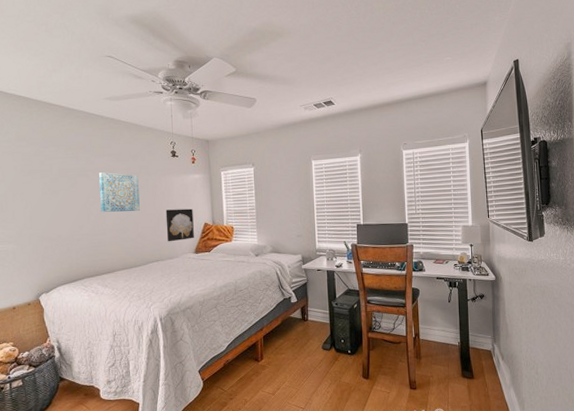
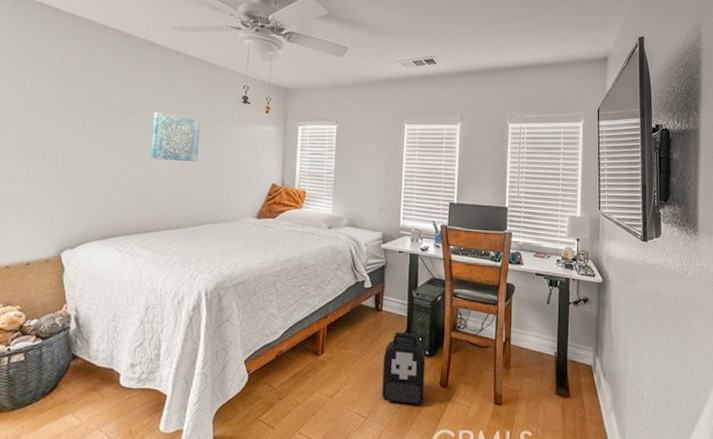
wall art: present [165,208,194,242] -> none [225,163,260,202]
backpack: none [313,336,350,395] -> present [382,331,426,405]

